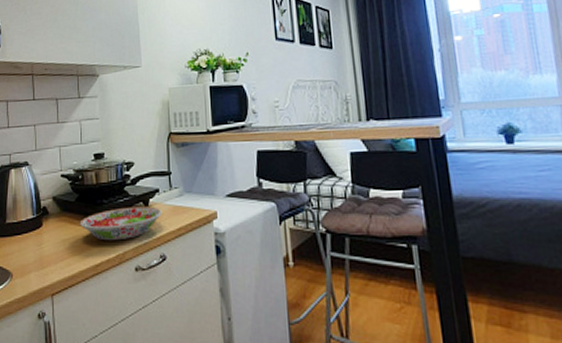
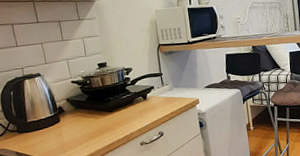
bowl: present [79,206,162,241] -> none [92,99,157,127]

